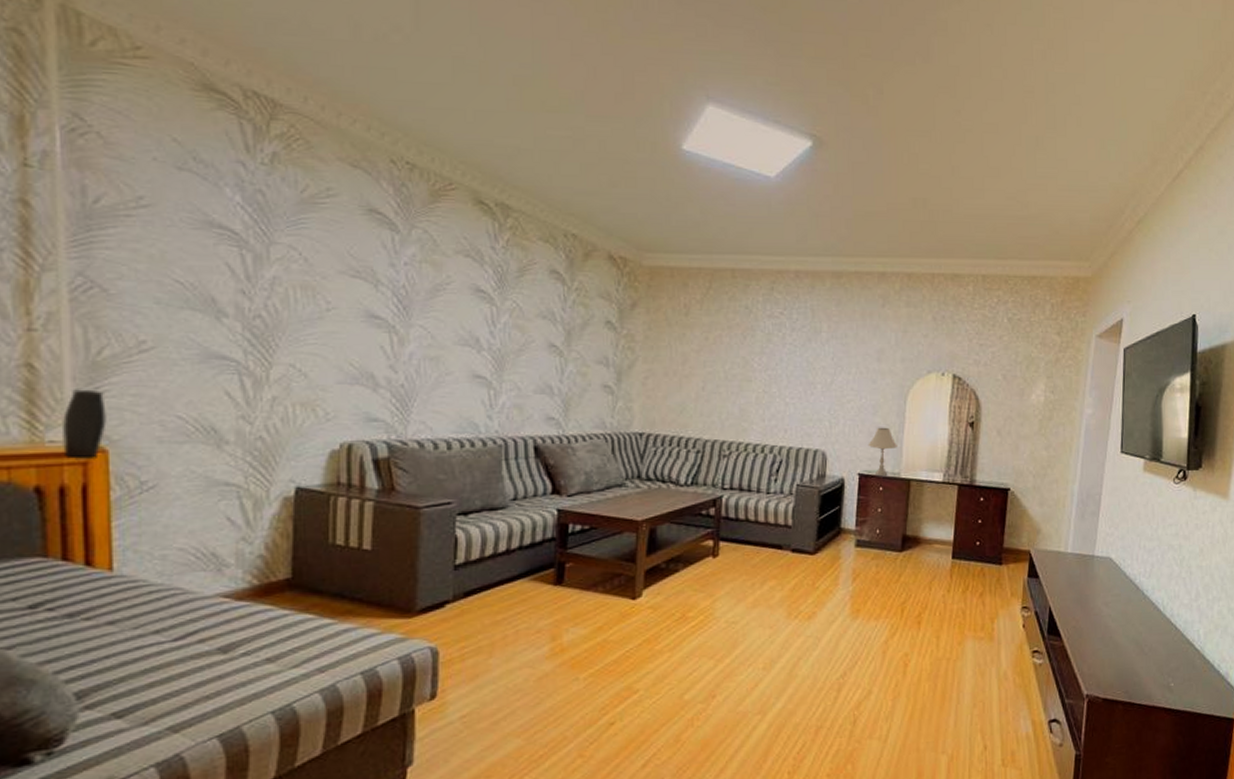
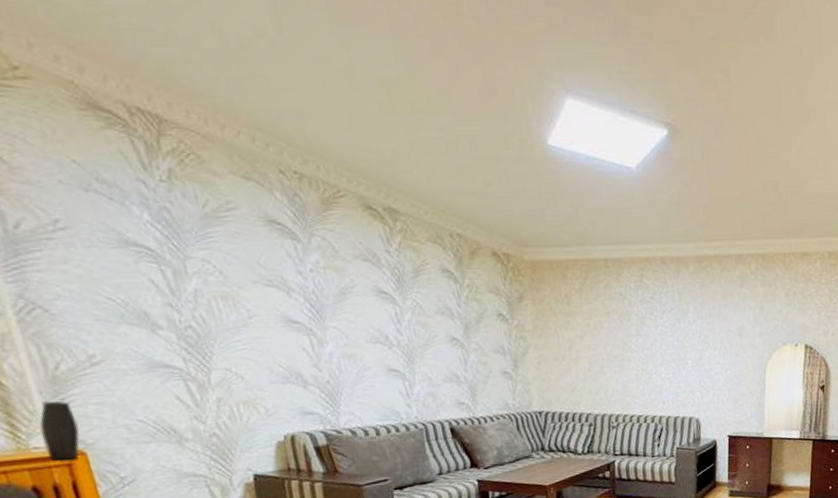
table lamp: present [868,427,897,477] -> none [734,394,760,438]

